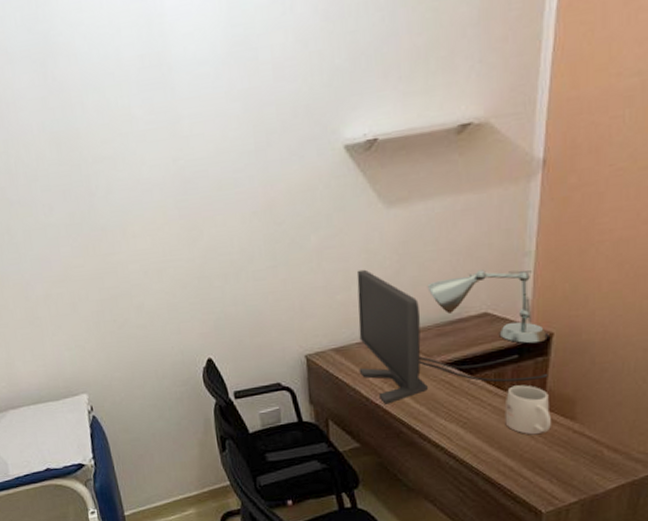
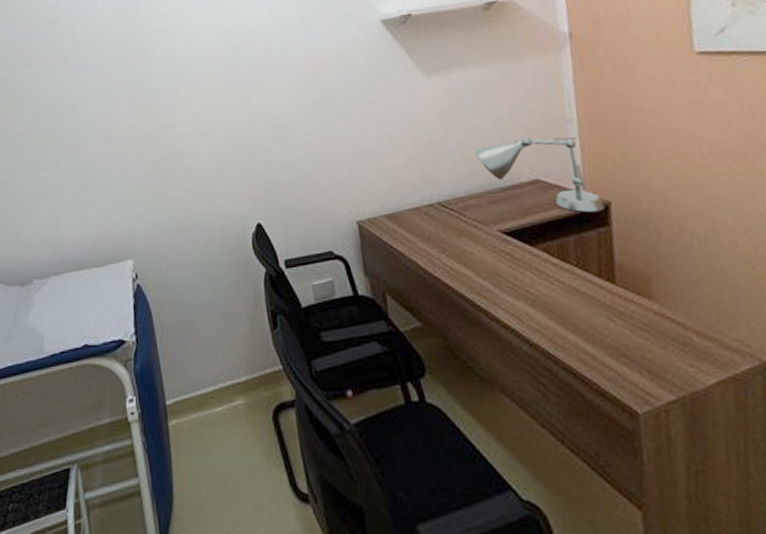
computer monitor: present [356,269,548,404] -> none [402,134,615,277]
mug: present [504,385,551,435] -> none [573,258,629,316]

